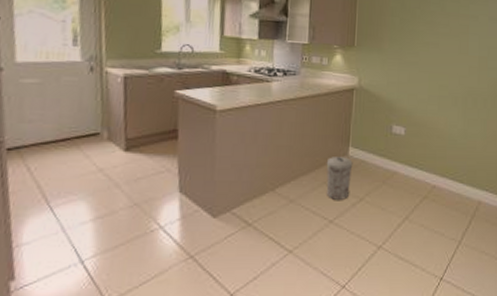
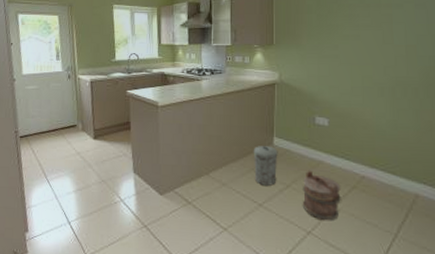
bucket: none [374,181,413,234] -> present [302,170,341,221]

